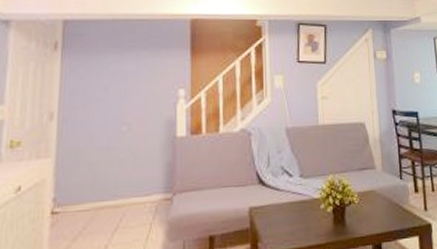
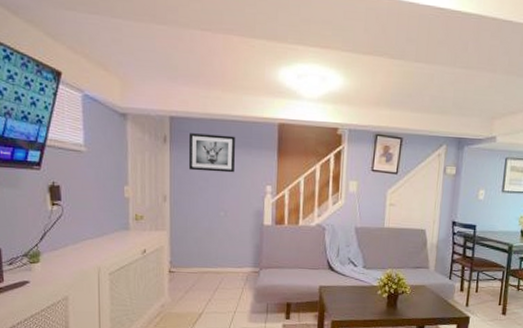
wall art: none [84,36,141,79] -> present [188,133,235,173]

